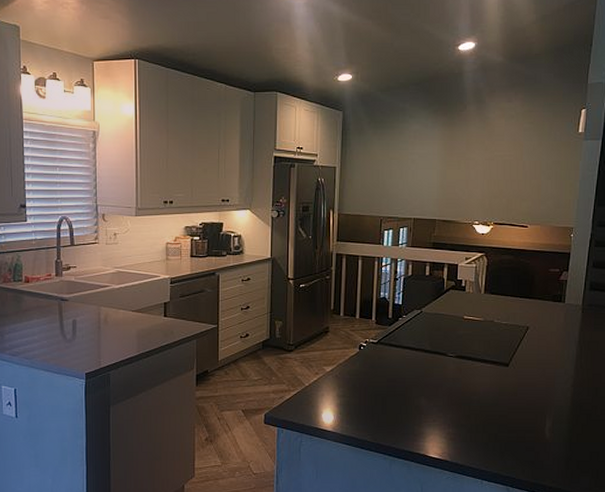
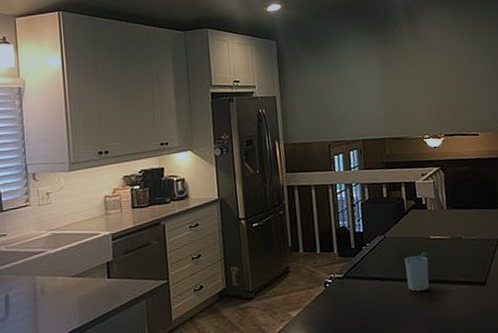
cup: none [436,330,459,364] -> present [404,252,429,291]

